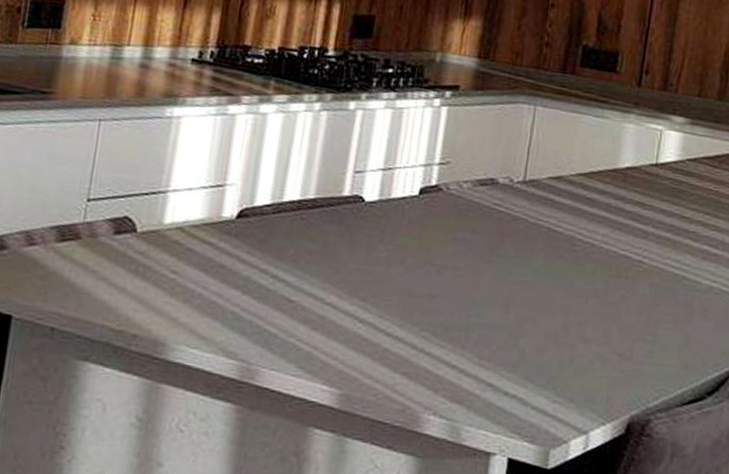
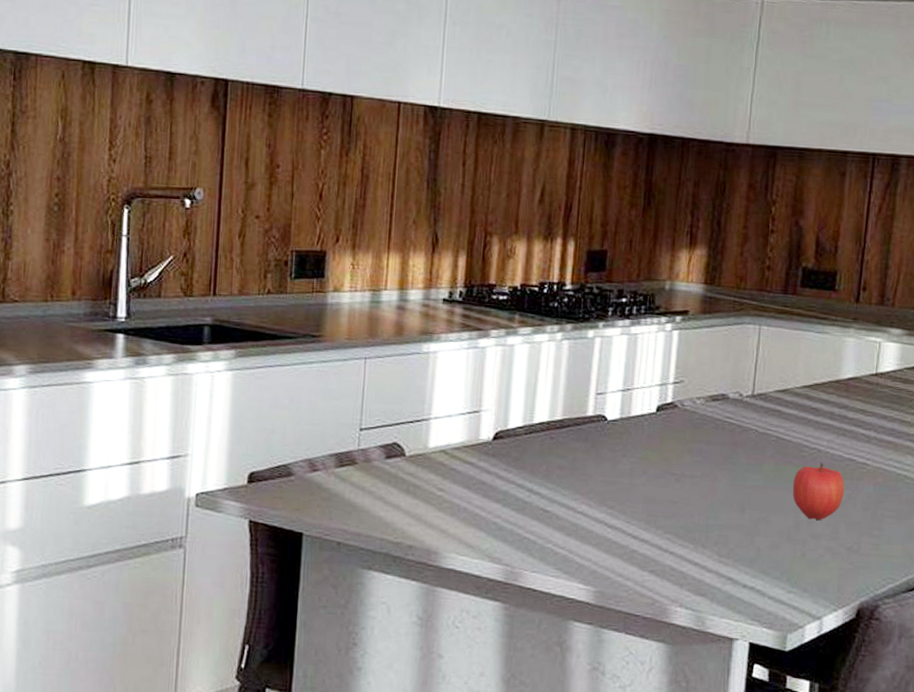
fruit: none [562,258,619,323] -> present [792,462,845,521]

